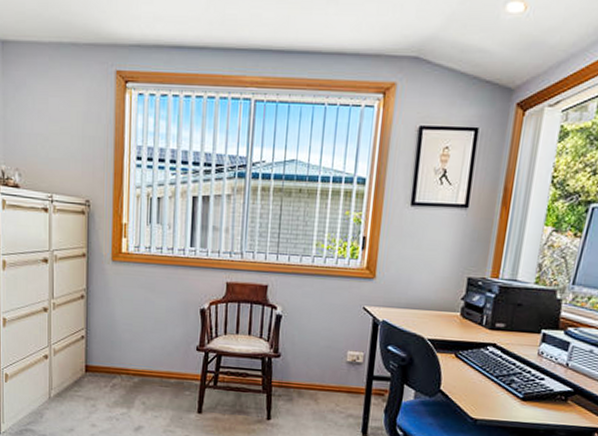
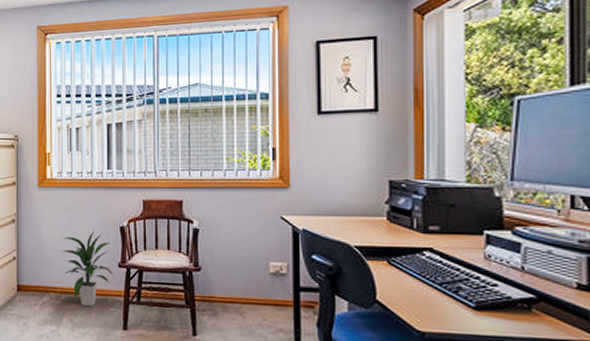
indoor plant: none [136,312,192,390] -> present [62,231,115,307]

